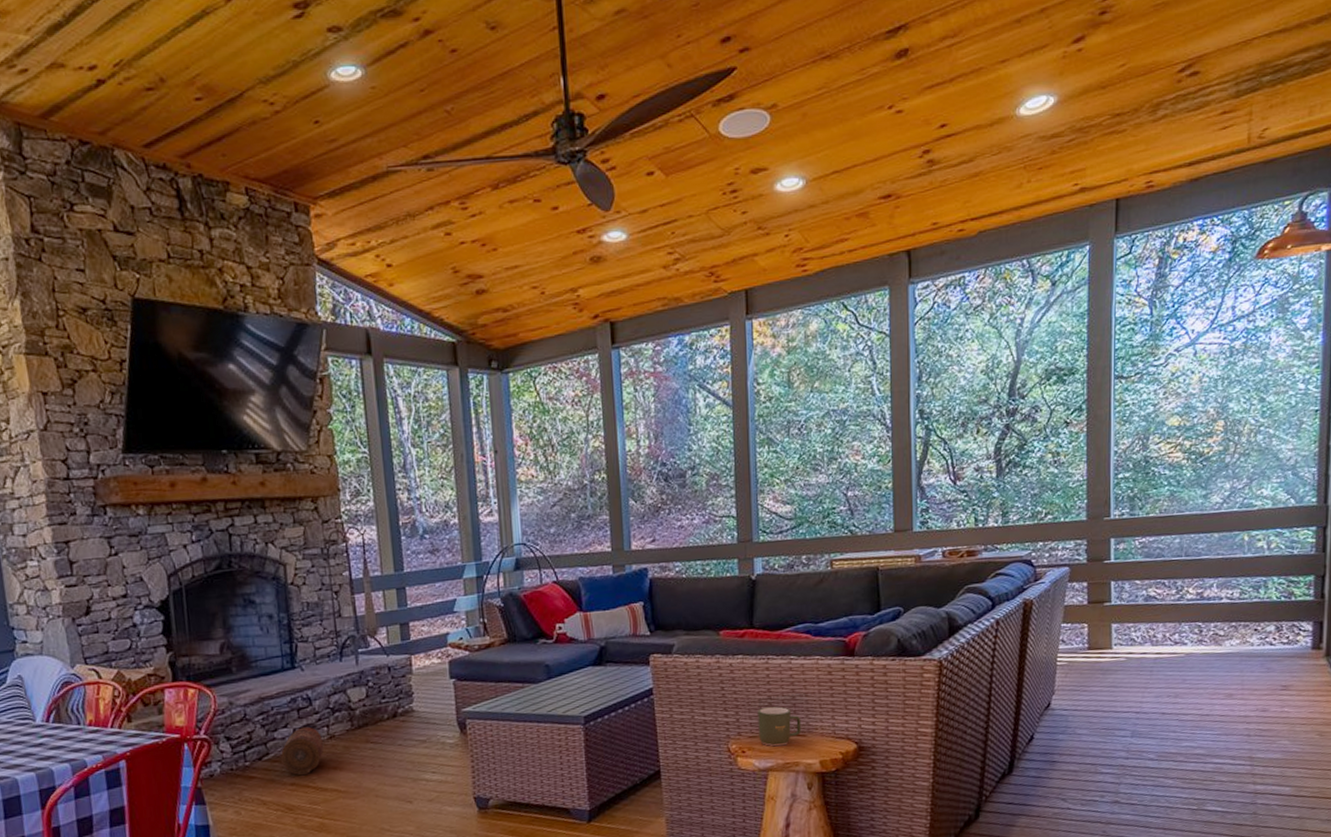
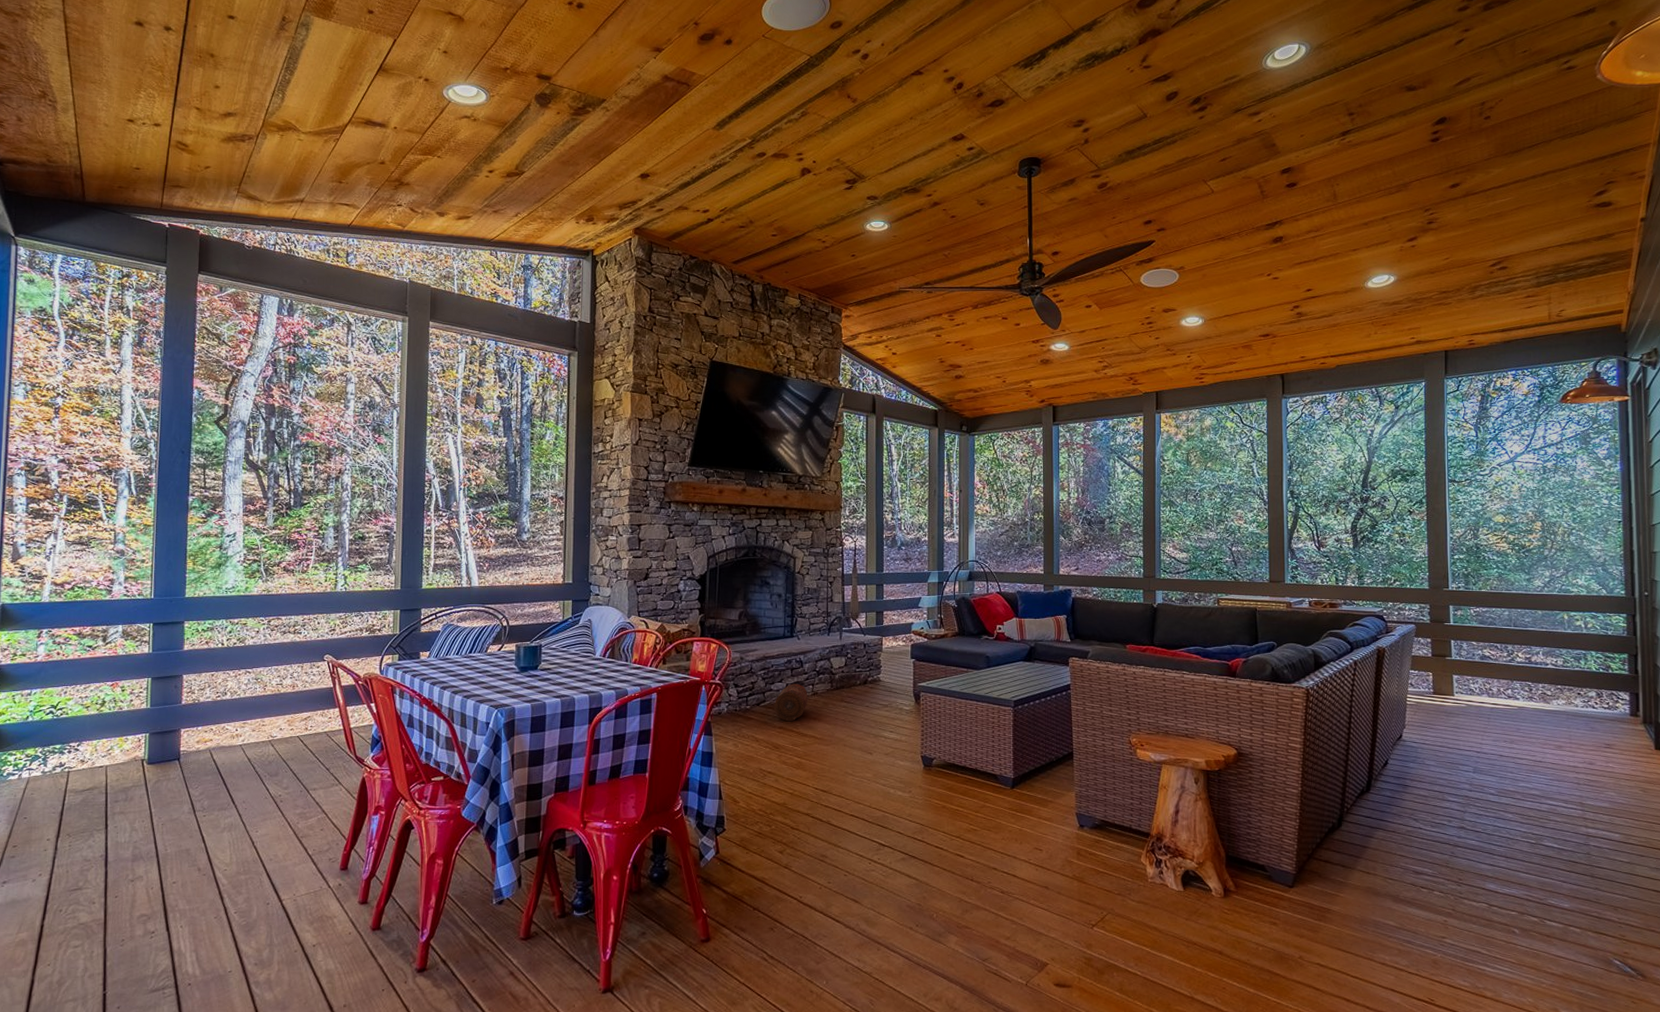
mug: present [758,706,802,747] -> none [1155,711,1191,744]

